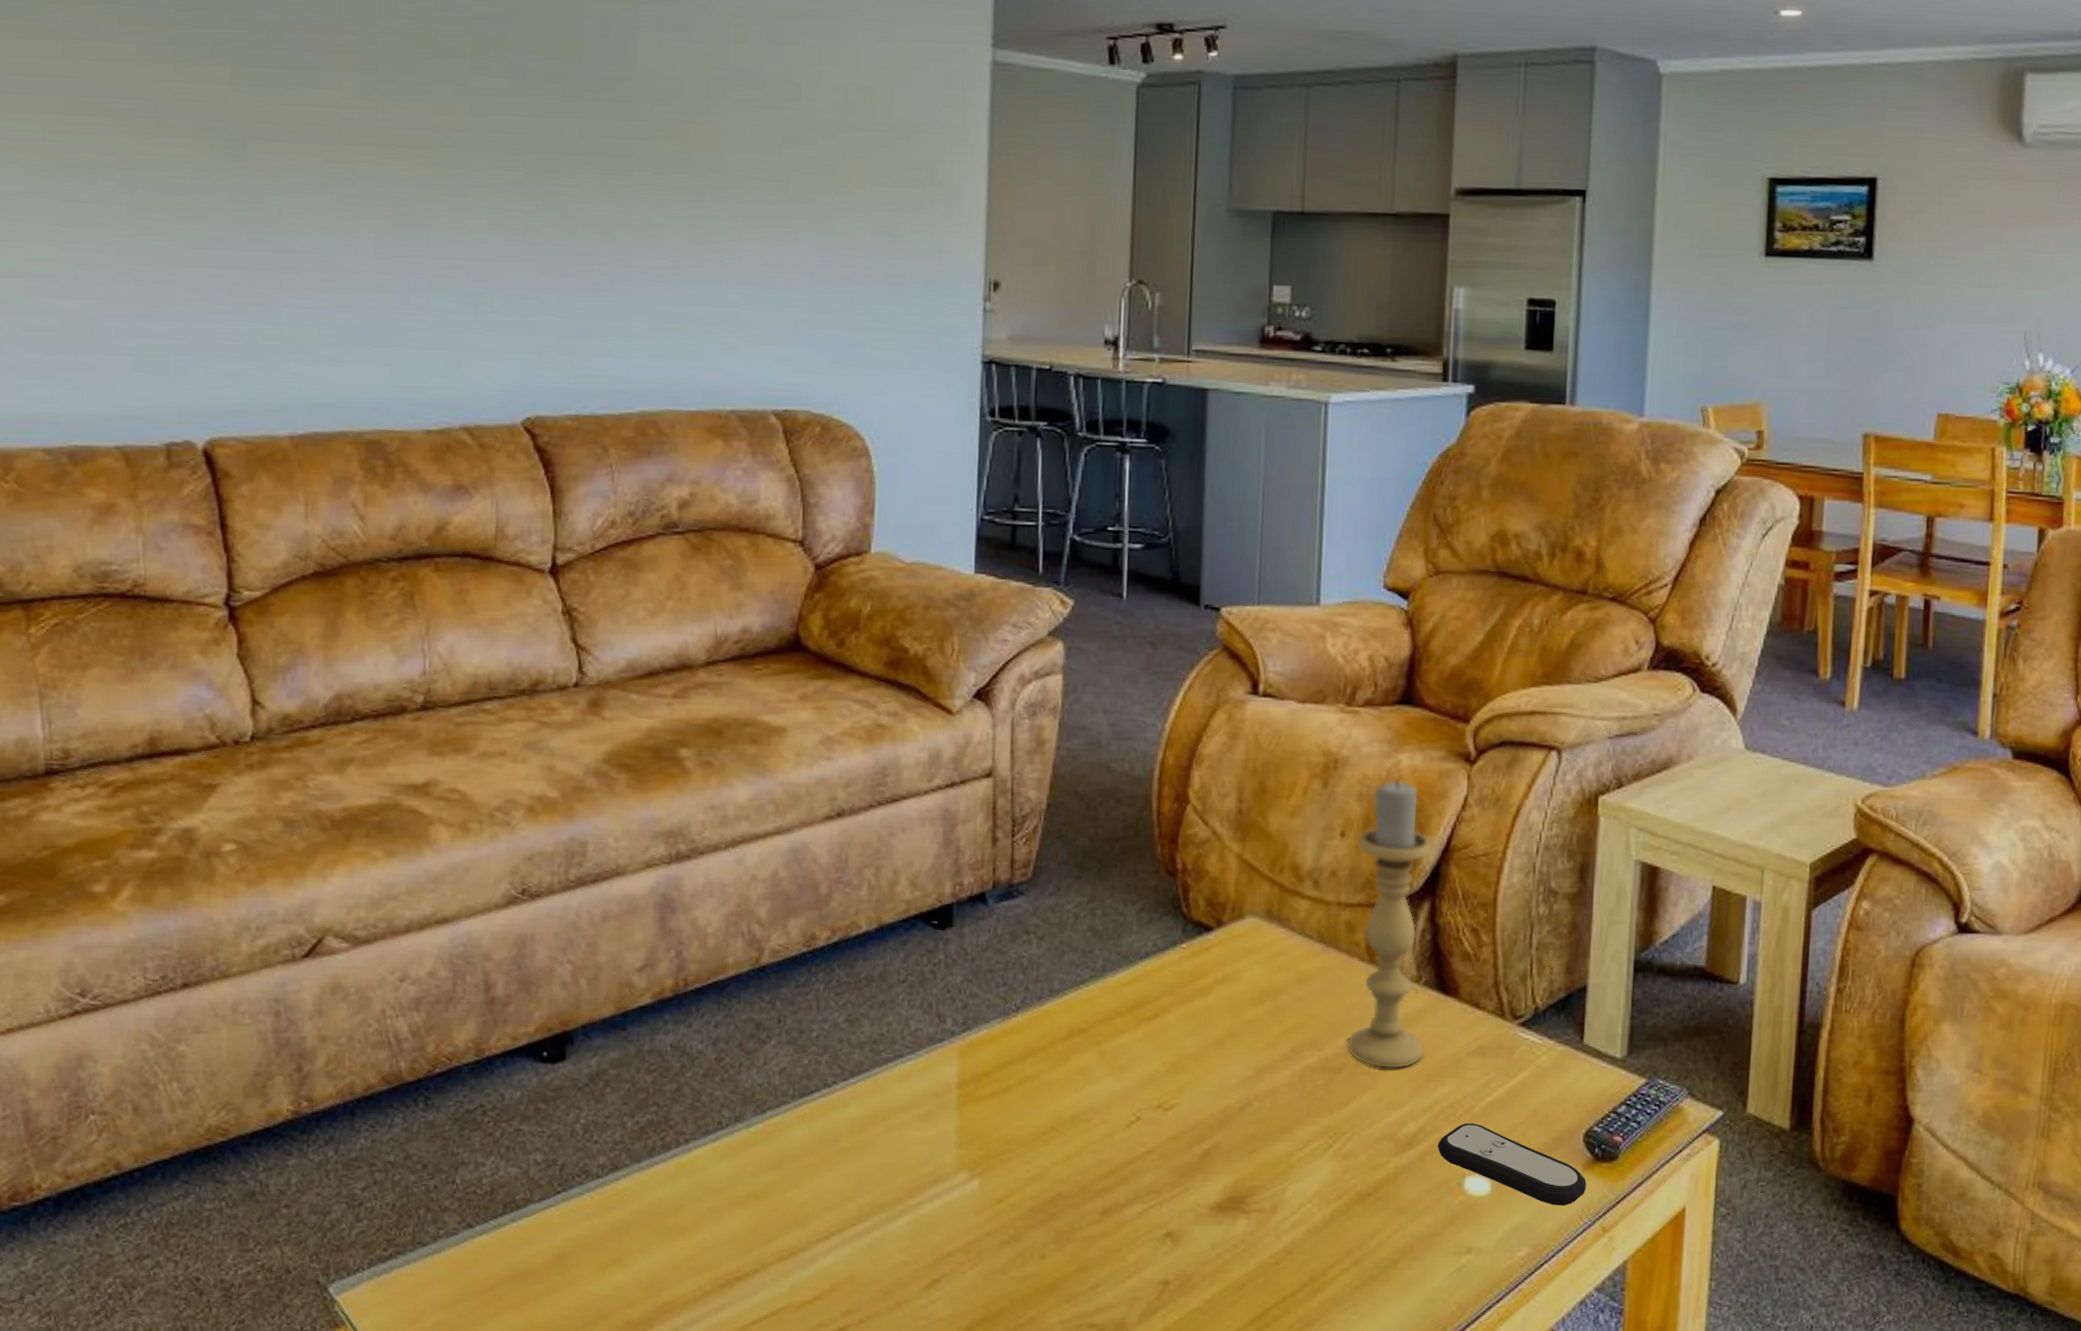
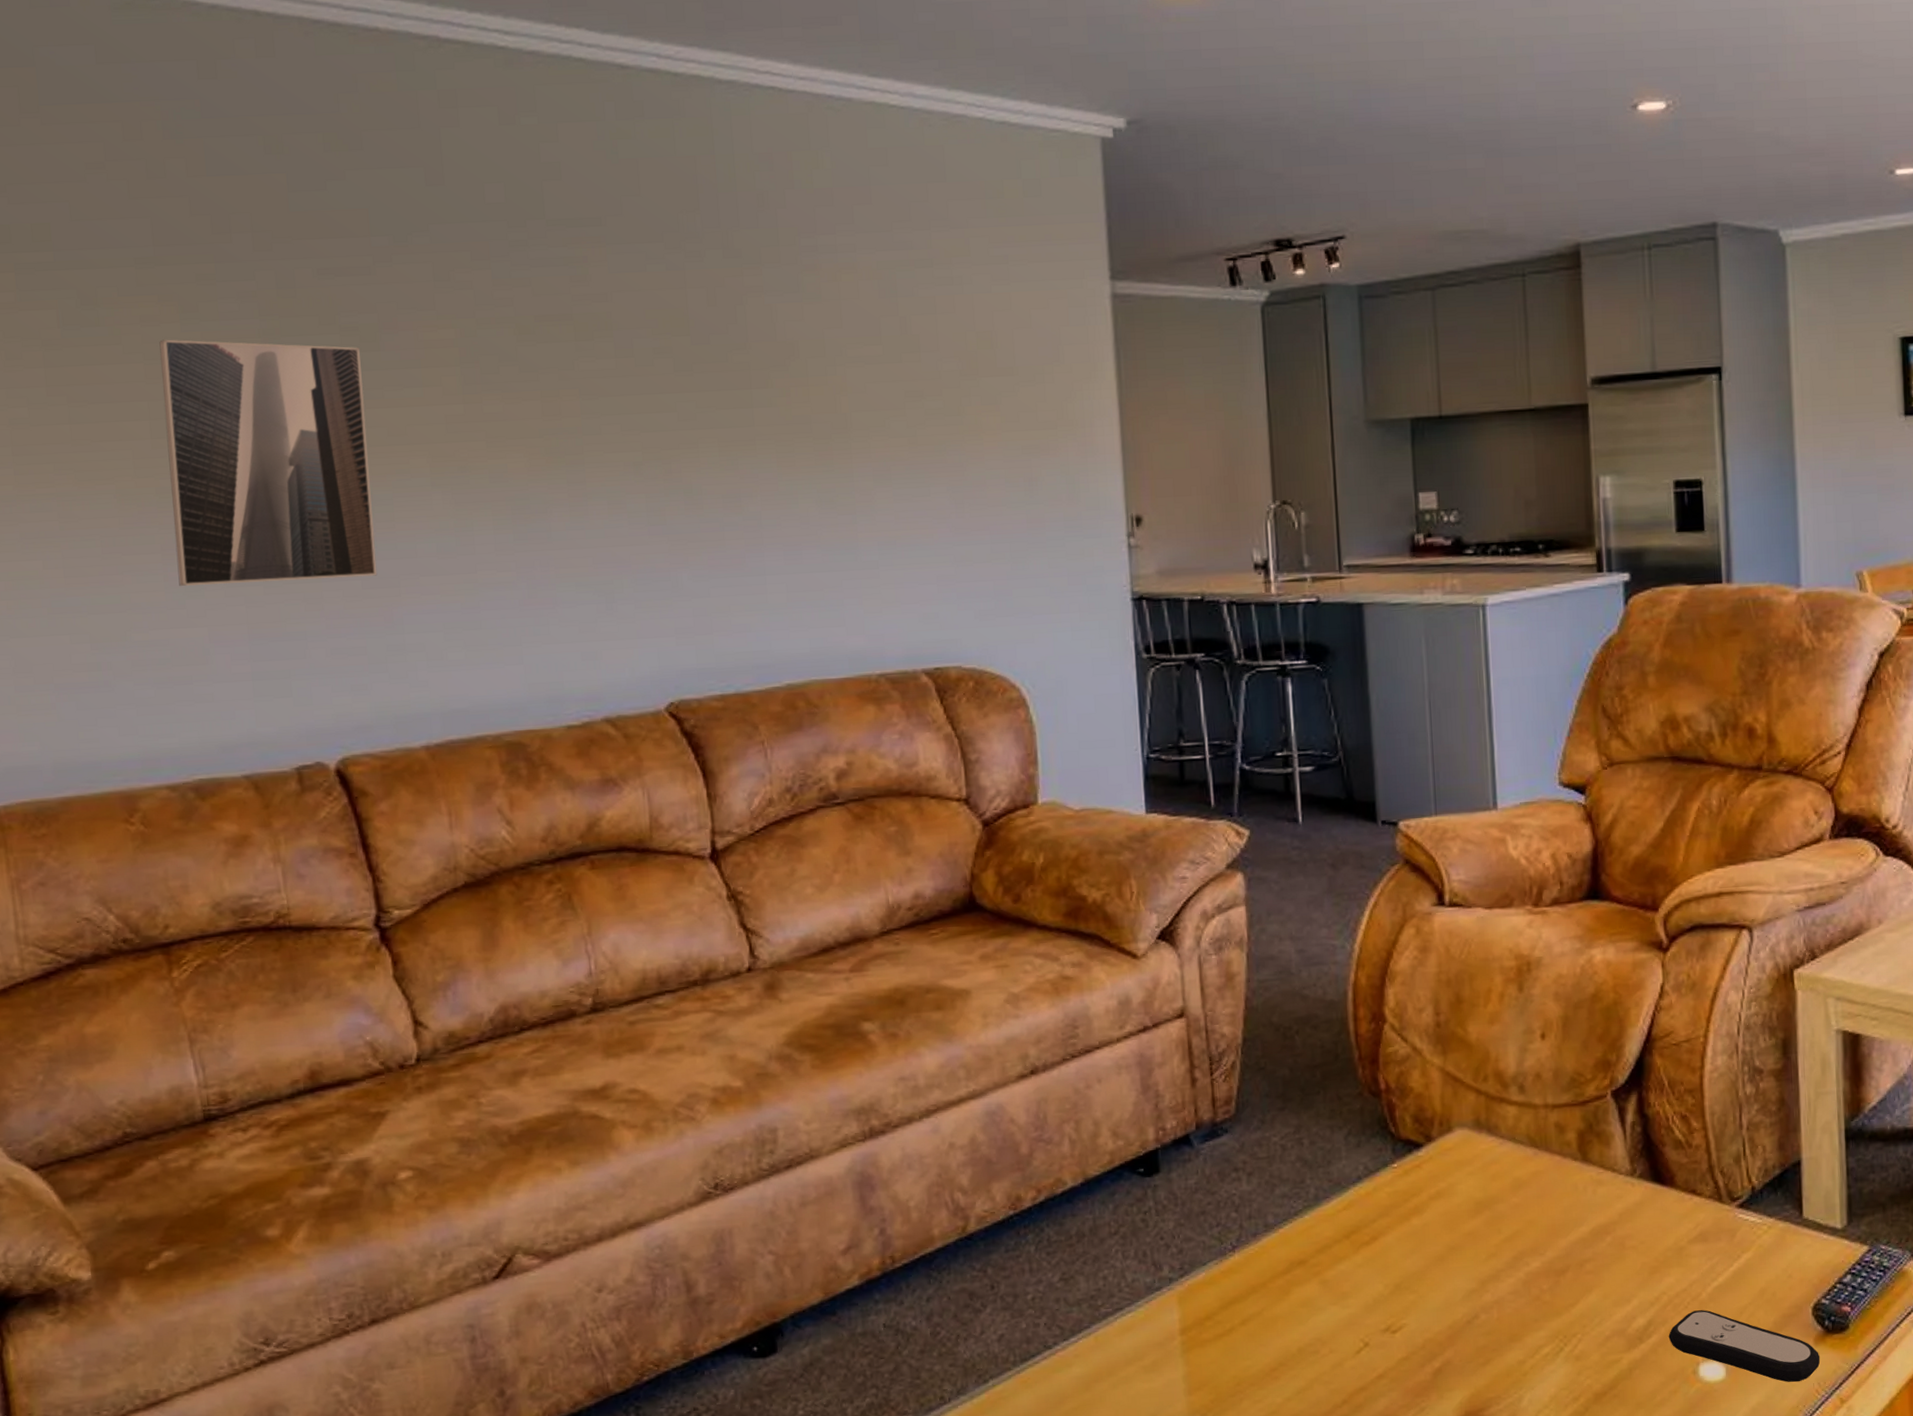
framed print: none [74,20,266,267] -> present [159,339,378,586]
candle holder: present [1347,780,1432,1069] -> none [1559,976,1646,1266]

